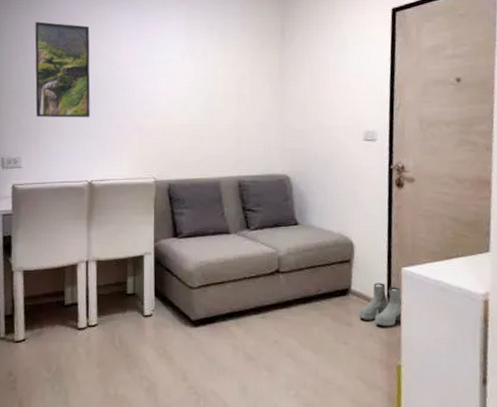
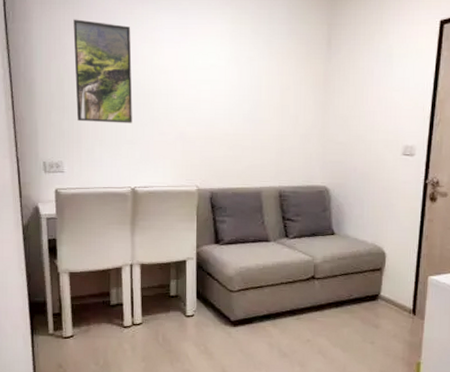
boots: present [359,283,404,327] -> none [386,289,428,329]

